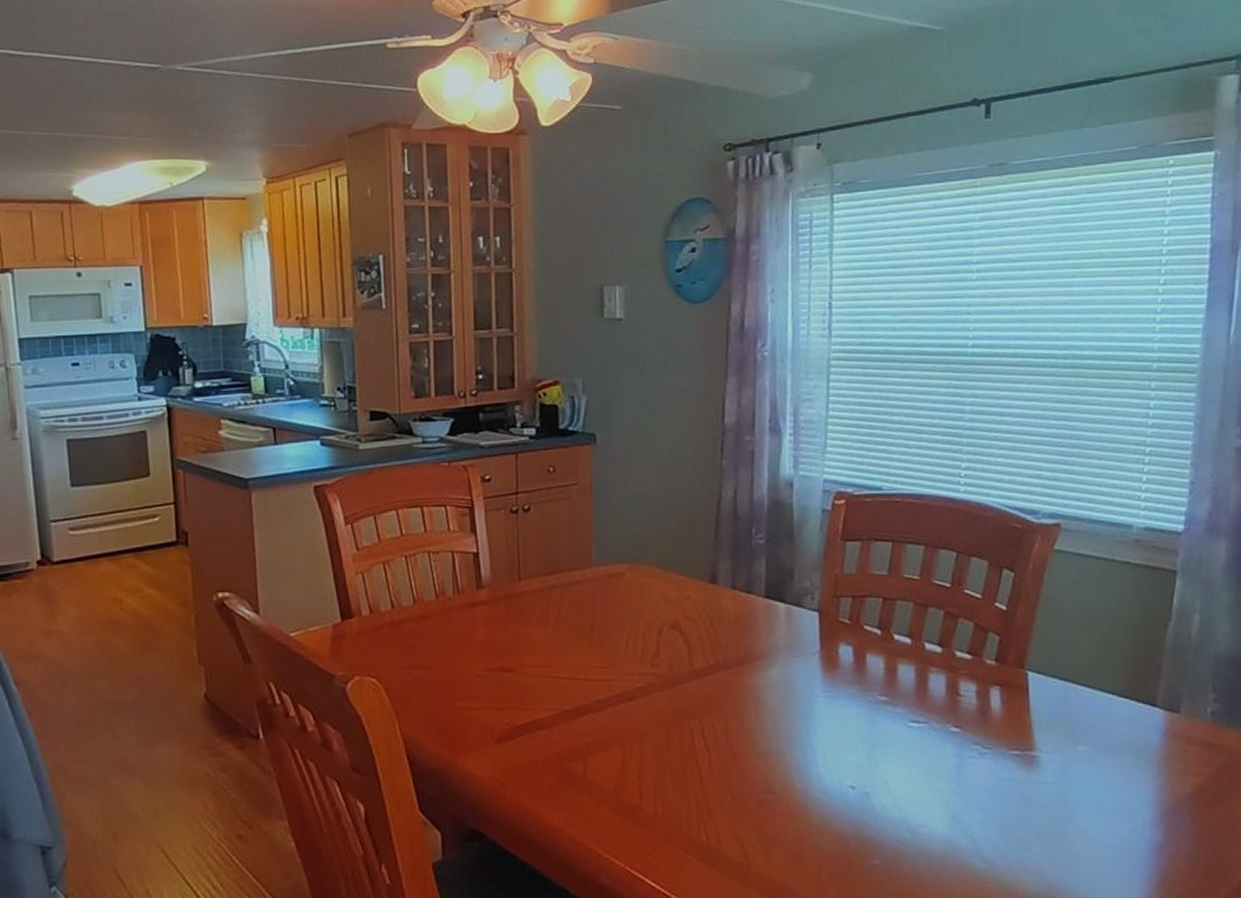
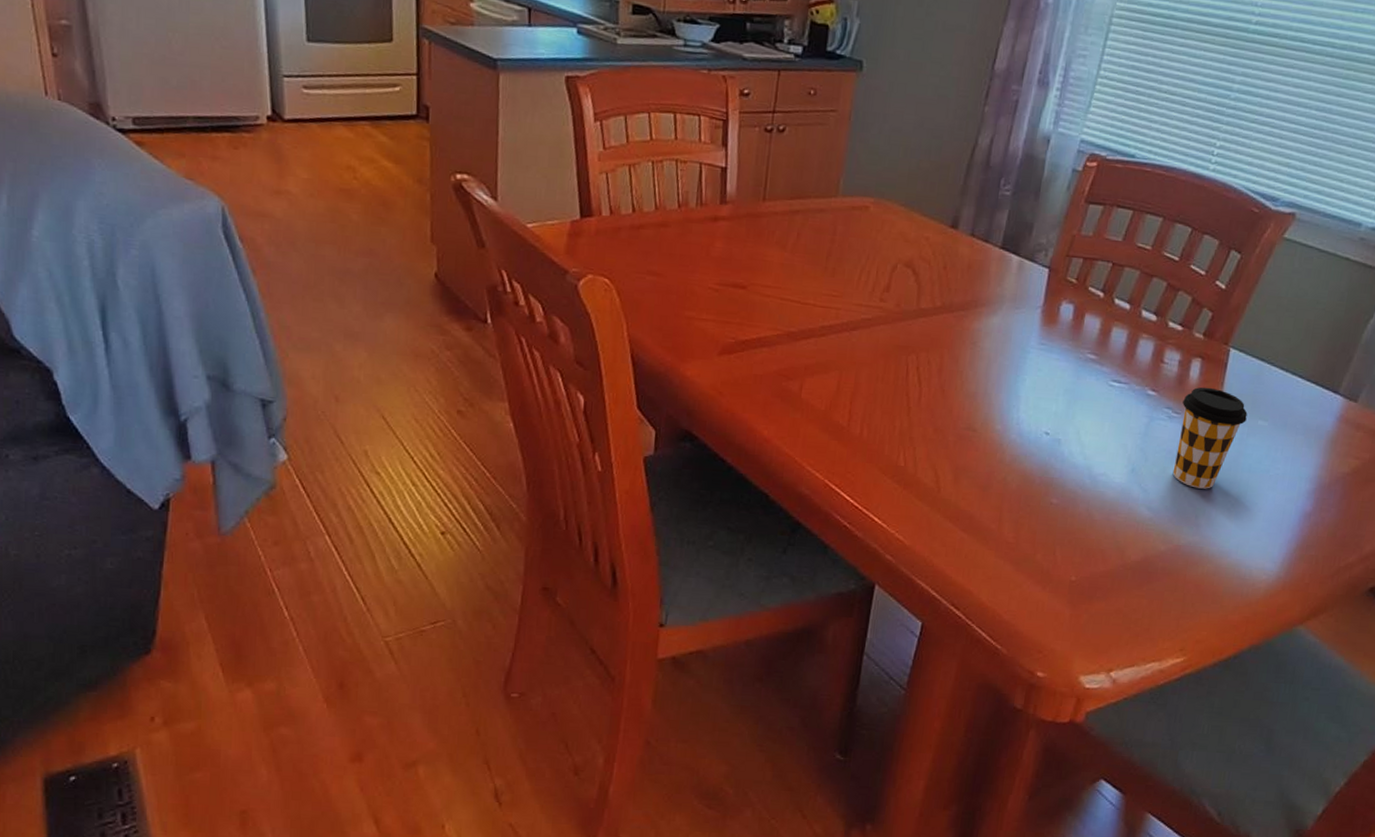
coffee cup: none [990,716,1065,830] -> present [1172,387,1248,489]

